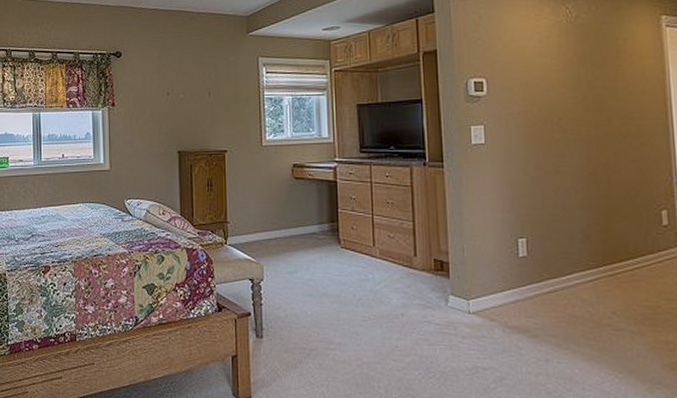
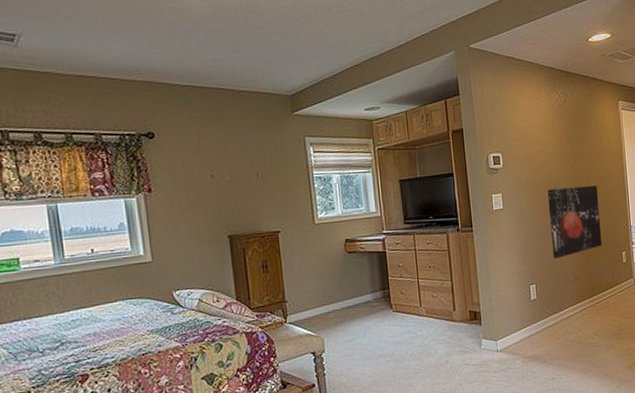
wall art: none [548,122,630,209] -> present [547,185,602,258]

